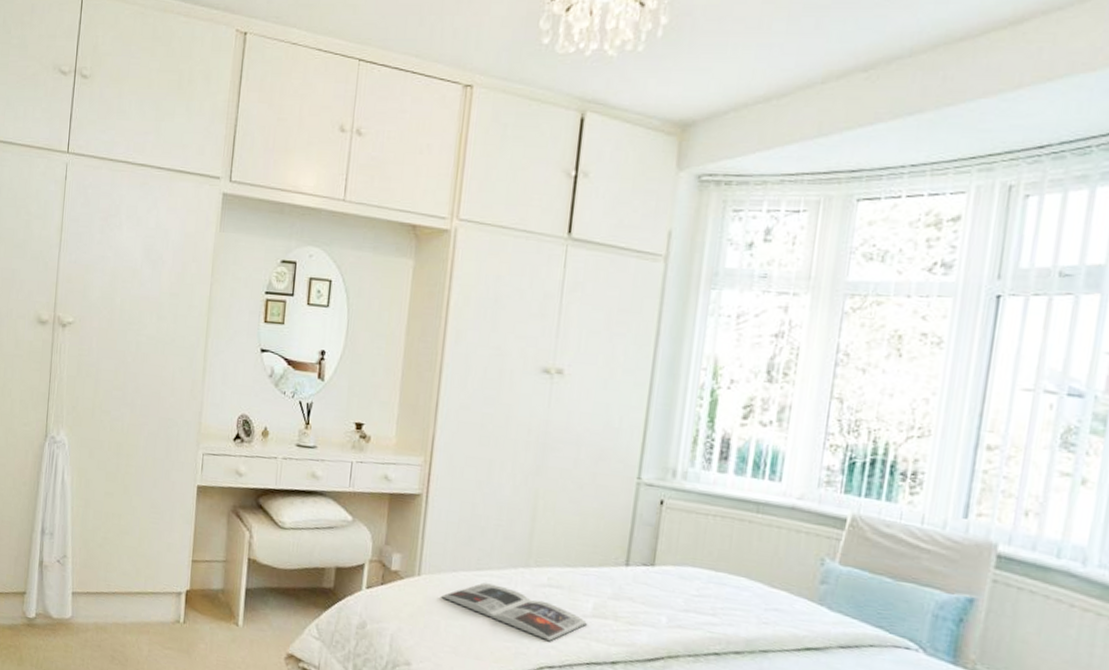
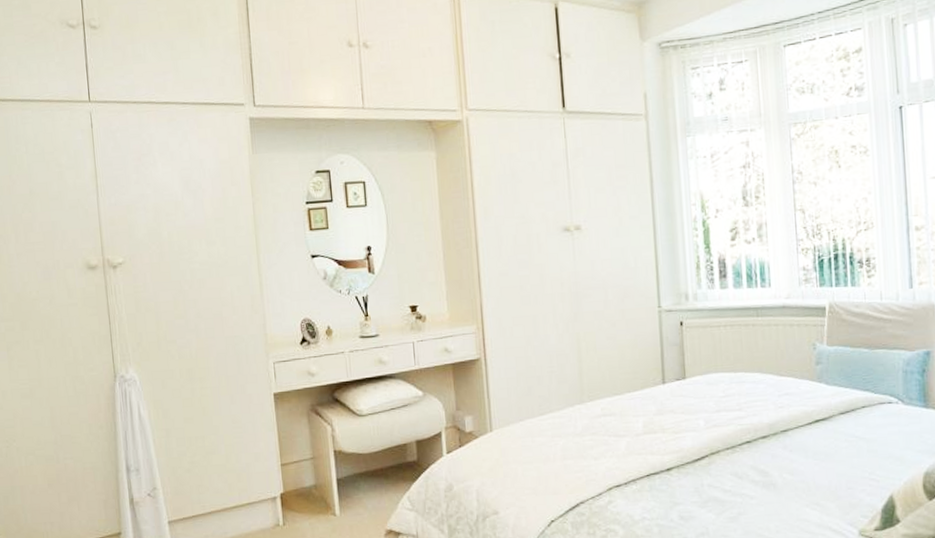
magazine: present [441,582,587,641] -> none [514,424,641,463]

